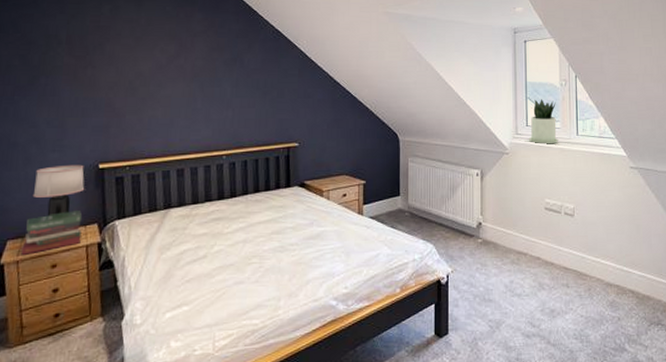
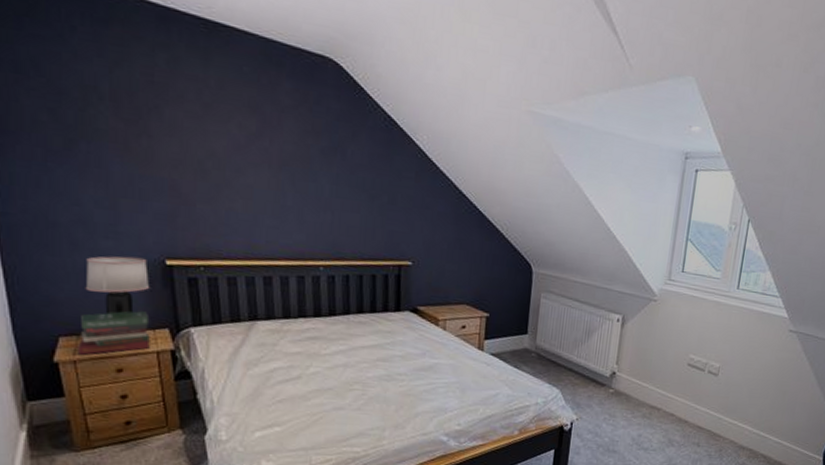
planter: present [528,99,559,144] -> none [681,242,720,296]

